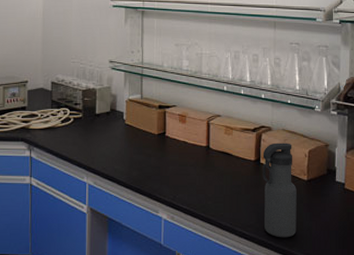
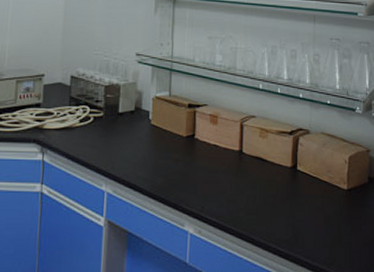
water bottle: present [262,143,297,238] -> none [299,147,336,255]

